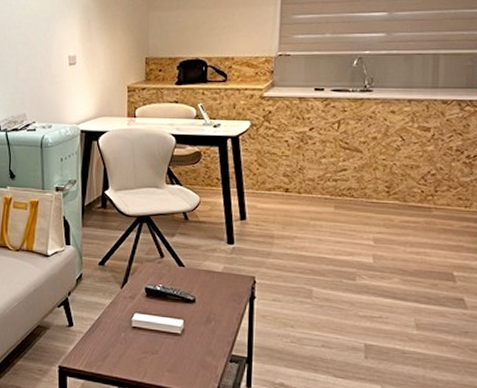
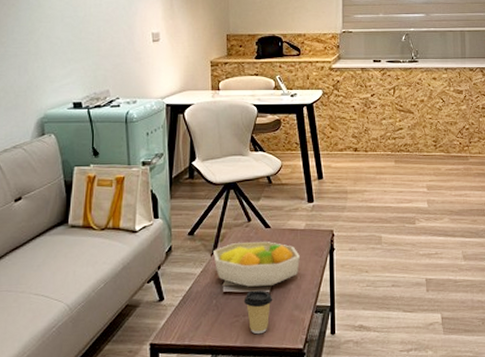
fruit bowl: none [123,278,215,327] -> present [213,242,300,287]
coffee cup: none [153,329,184,375] -> present [243,290,273,335]

